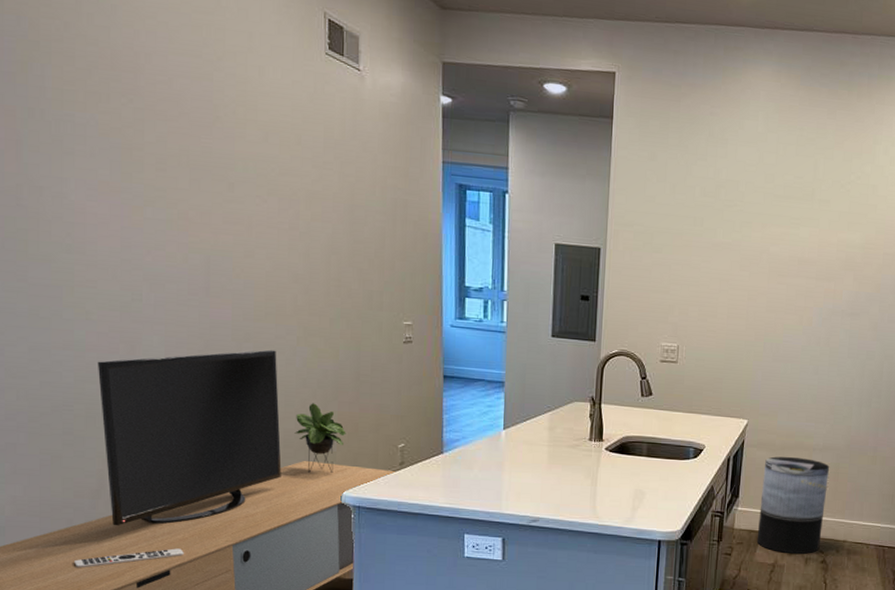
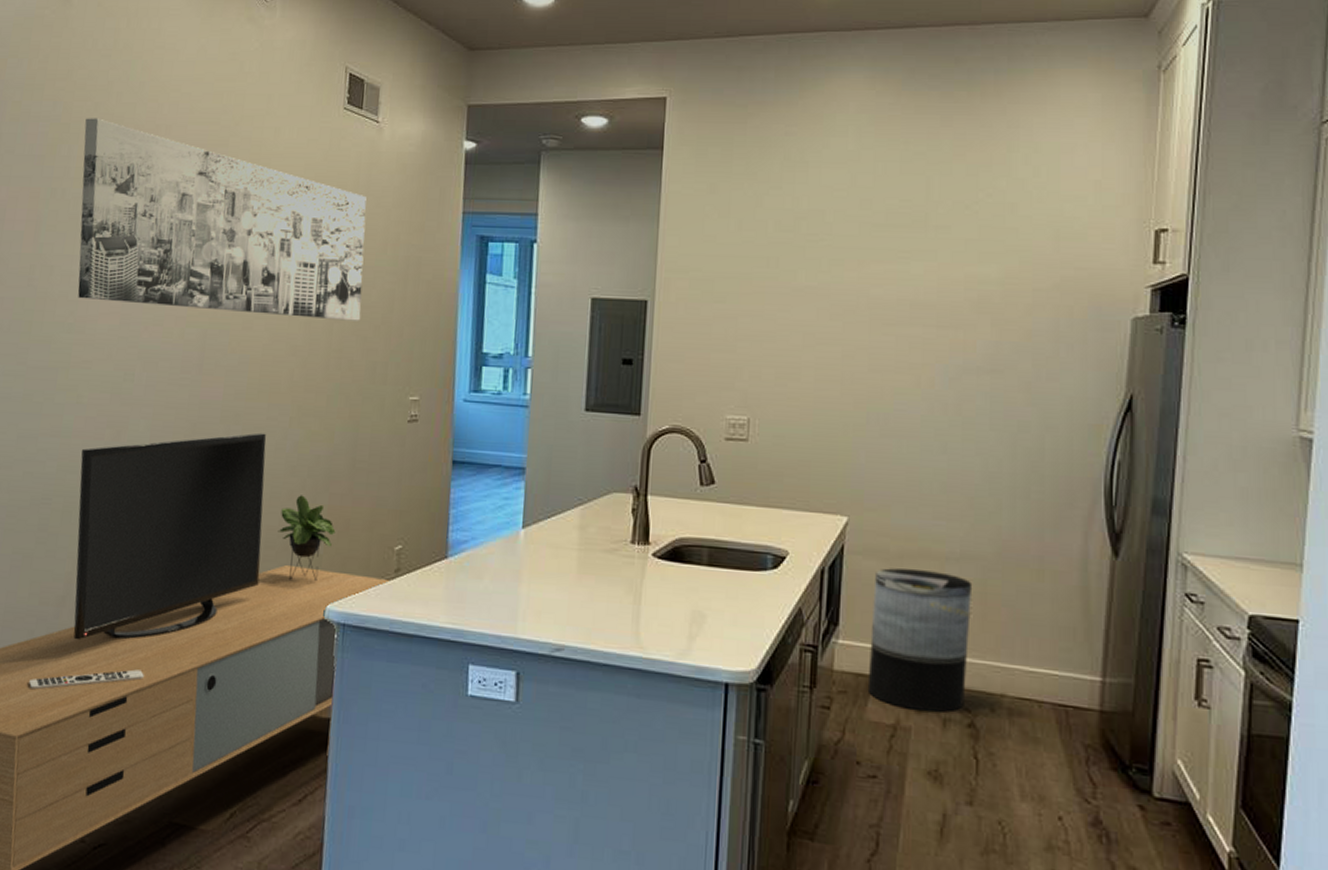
wall art: none [56,37,356,255] -> present [77,118,367,321]

